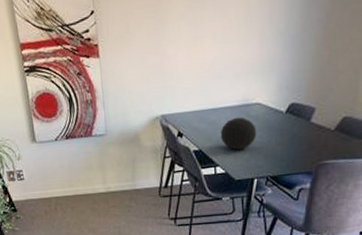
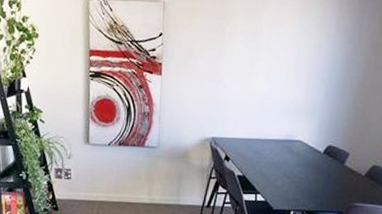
decorative orb: present [221,117,257,151] -> none [264,150,297,182]

